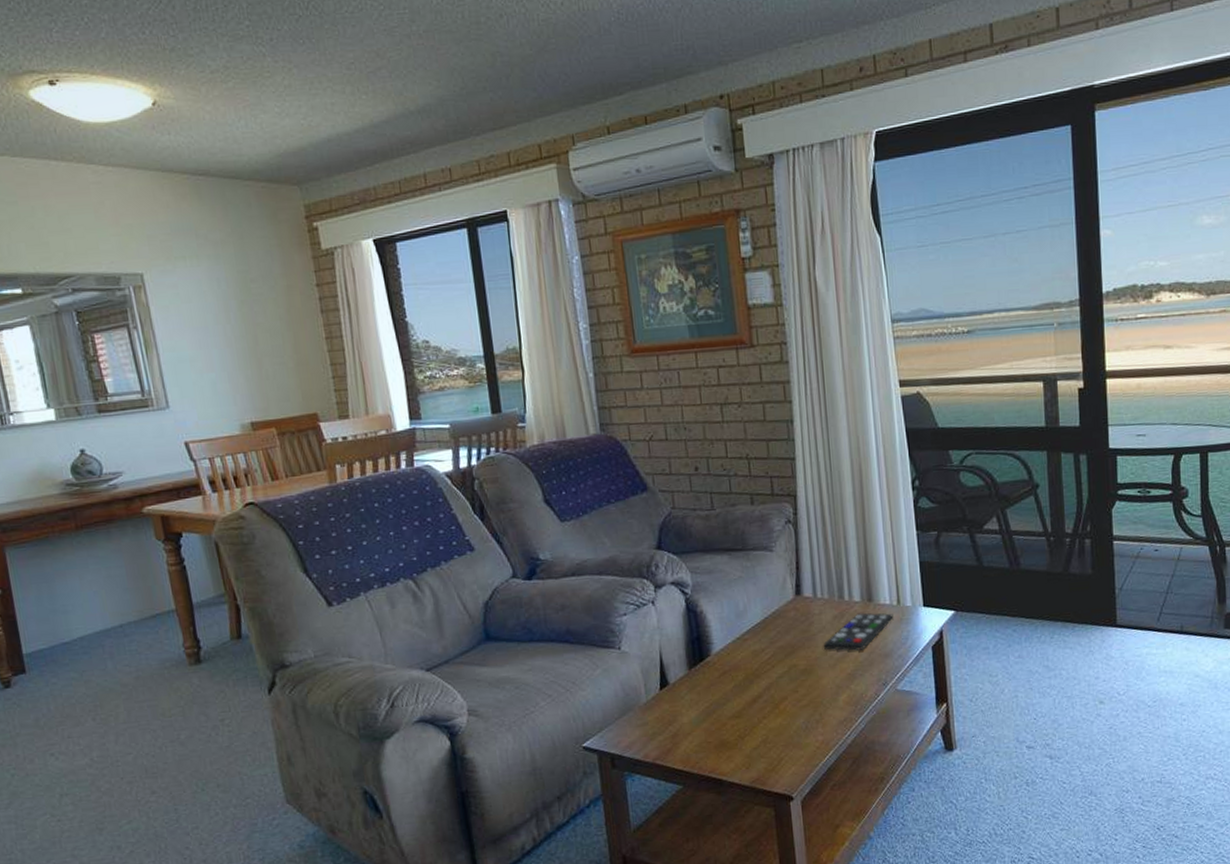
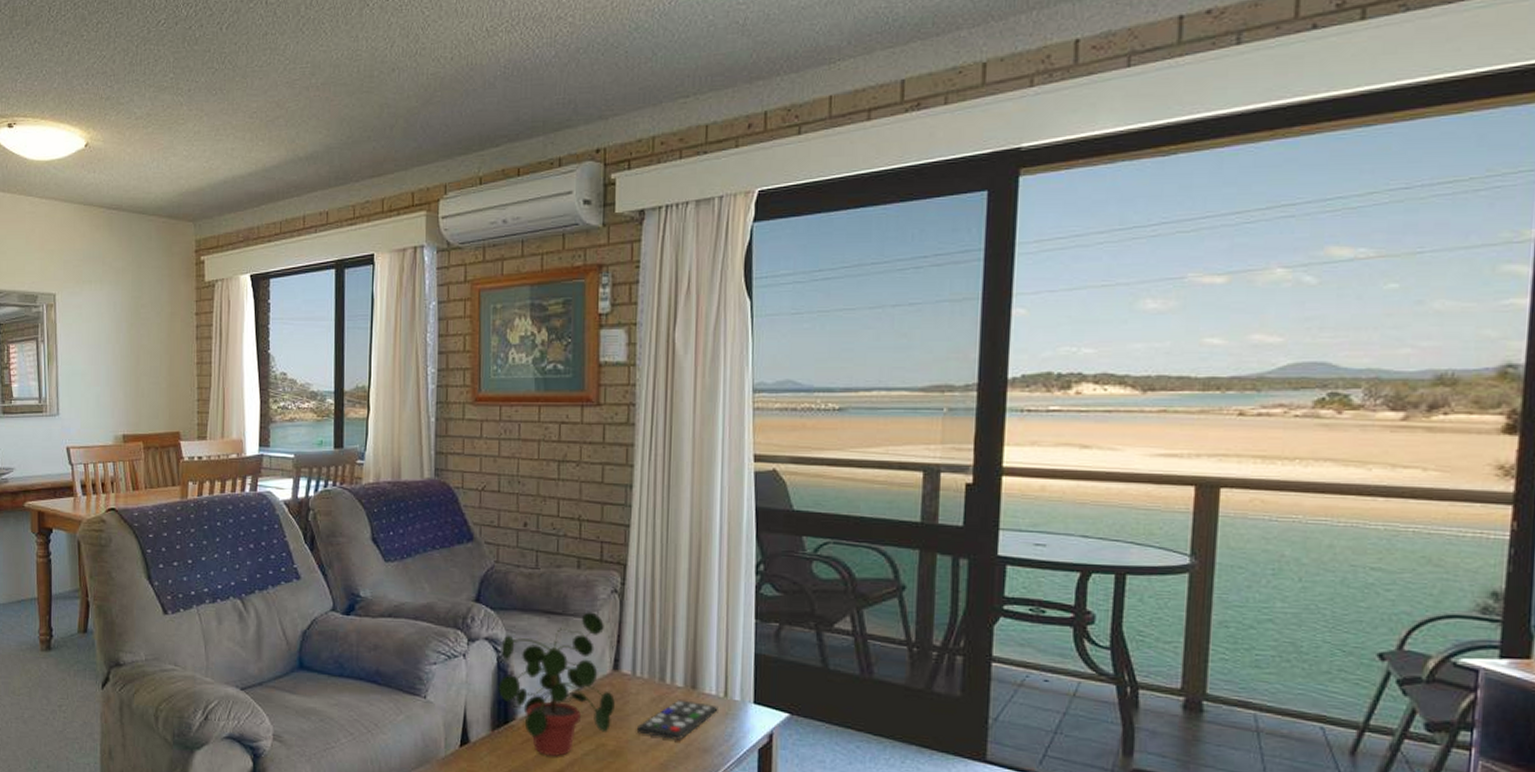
potted plant: none [687,544,801,684] -> present [497,612,615,757]

